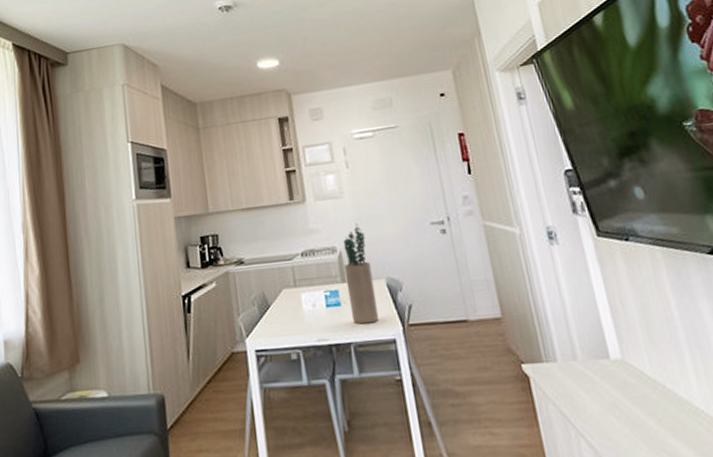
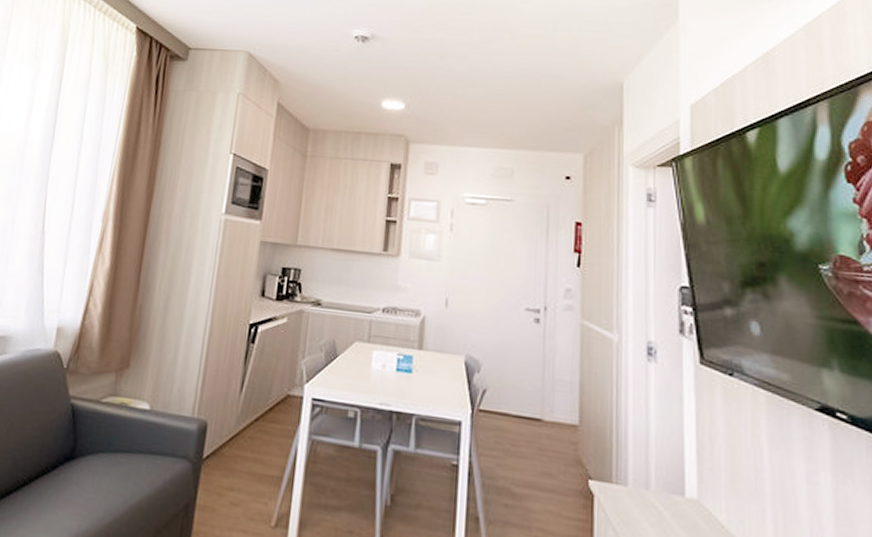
vase: present [343,223,379,325] -> none [420,291,454,399]

